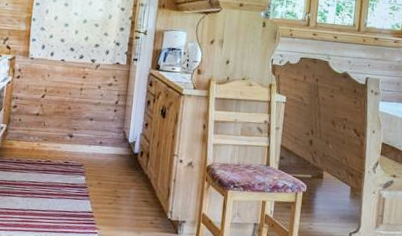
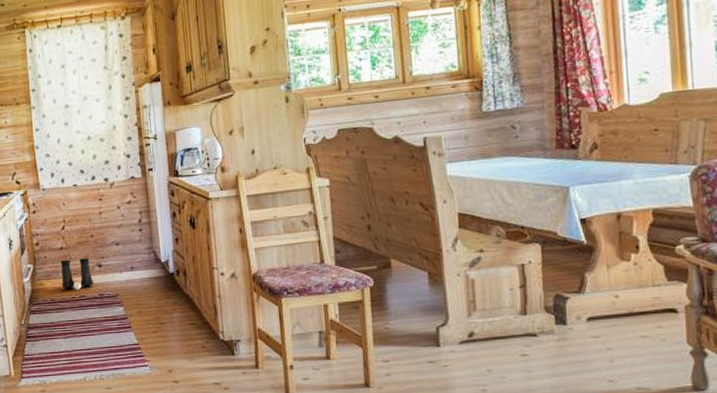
boots: none [31,125,63,155] -> present [60,258,93,290]

